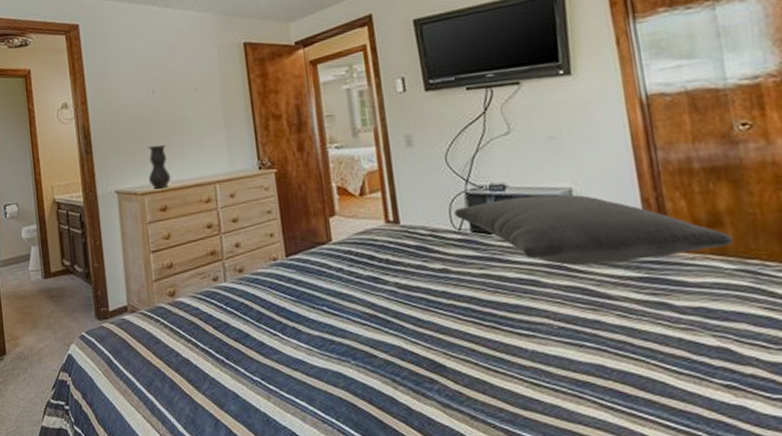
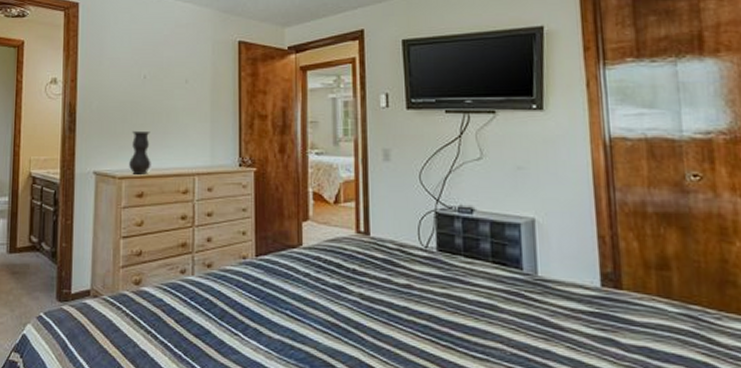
pillow: present [454,194,734,265] -> none [423,222,679,296]

